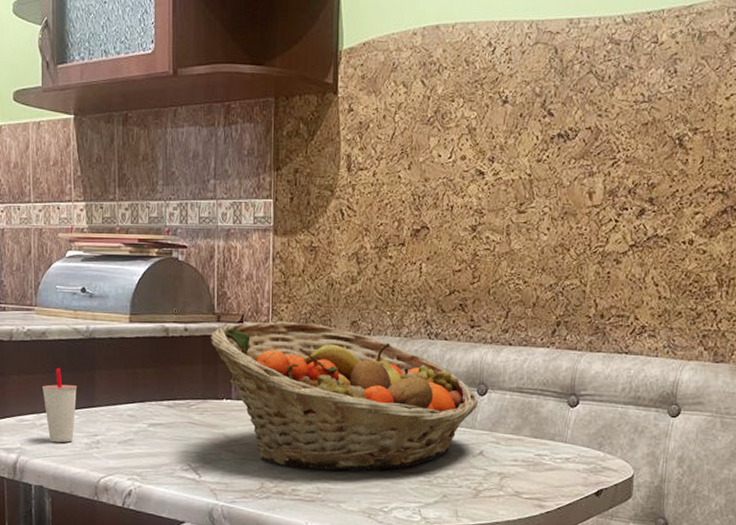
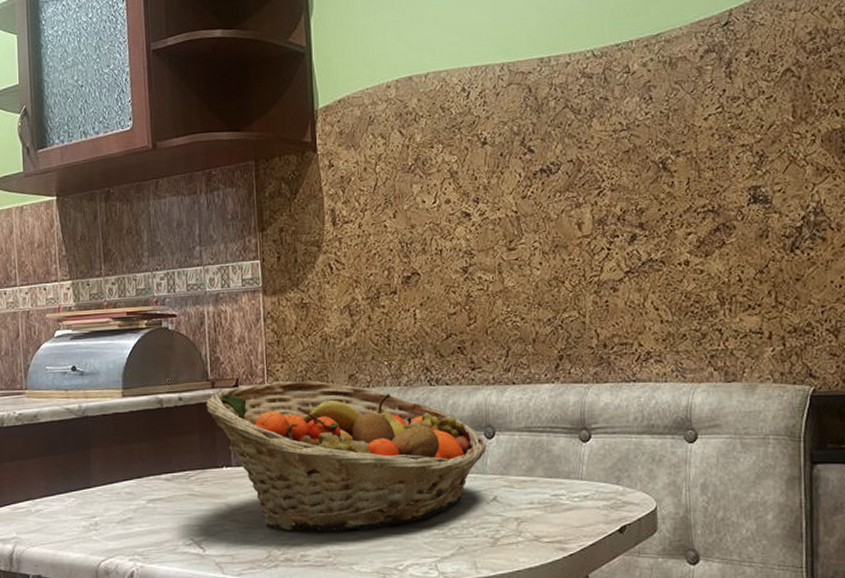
cup: present [42,367,78,443] -> none [35,449,73,529]

